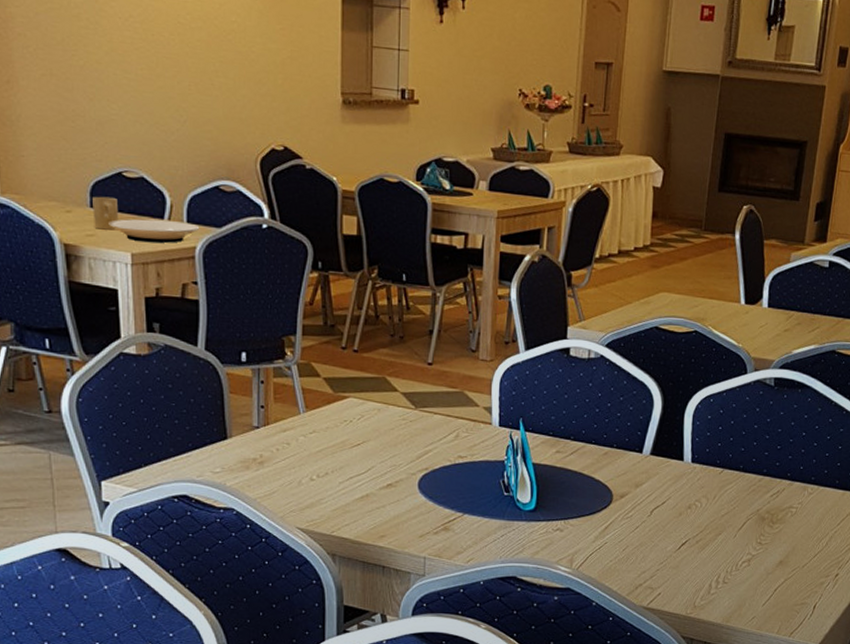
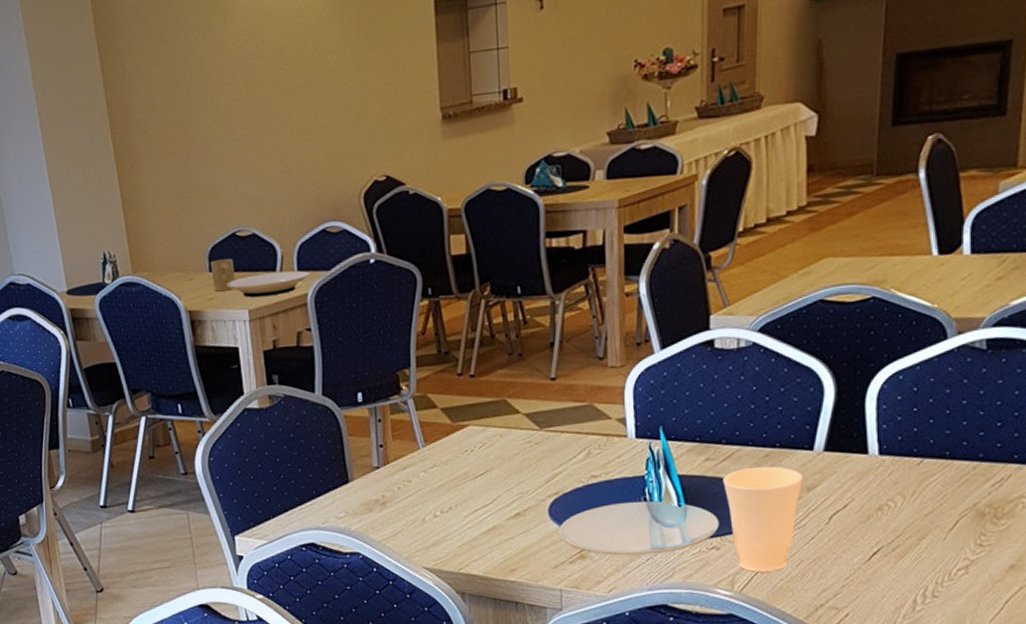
plate: none [426,482,564,531] -> present [558,501,720,556]
cup: none [569,462,633,554] -> present [723,466,803,572]

